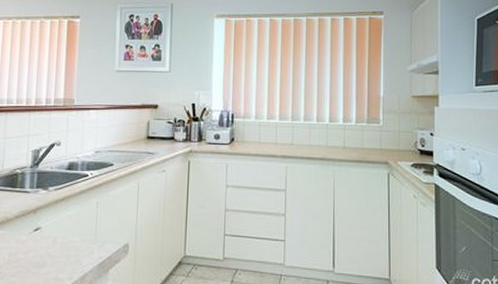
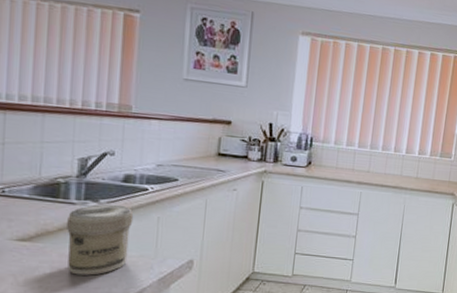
jar: none [22,191,76,261] -> present [67,204,134,276]

